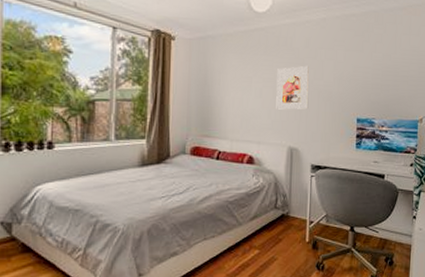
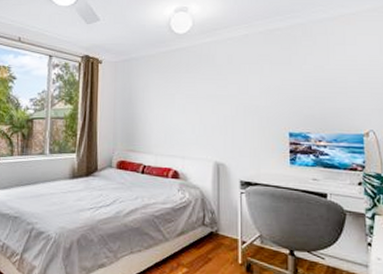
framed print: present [276,65,309,110] -> none [200,81,234,125]

